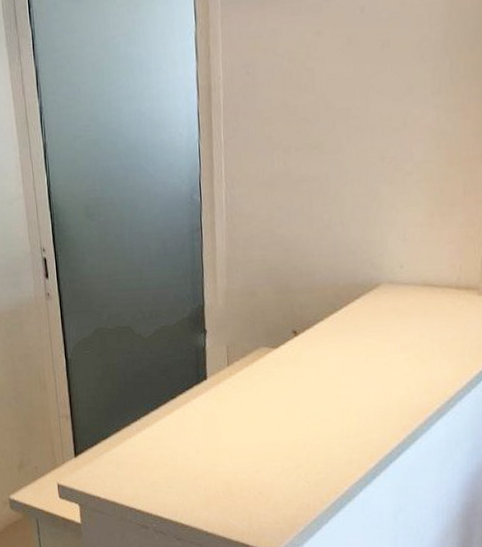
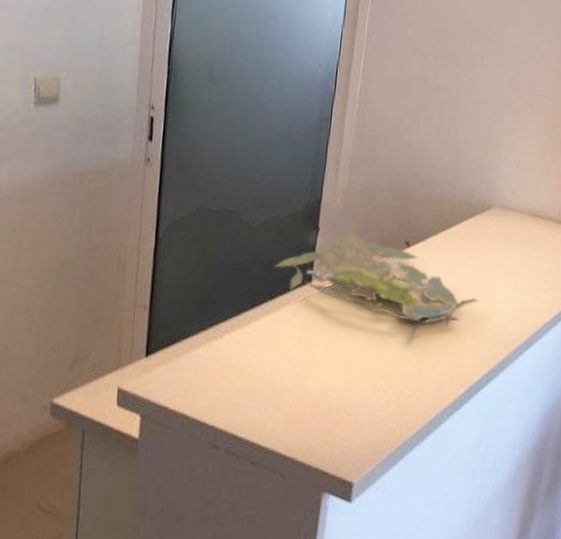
plant: none [171,328,378,421] -> present [275,231,478,340]

